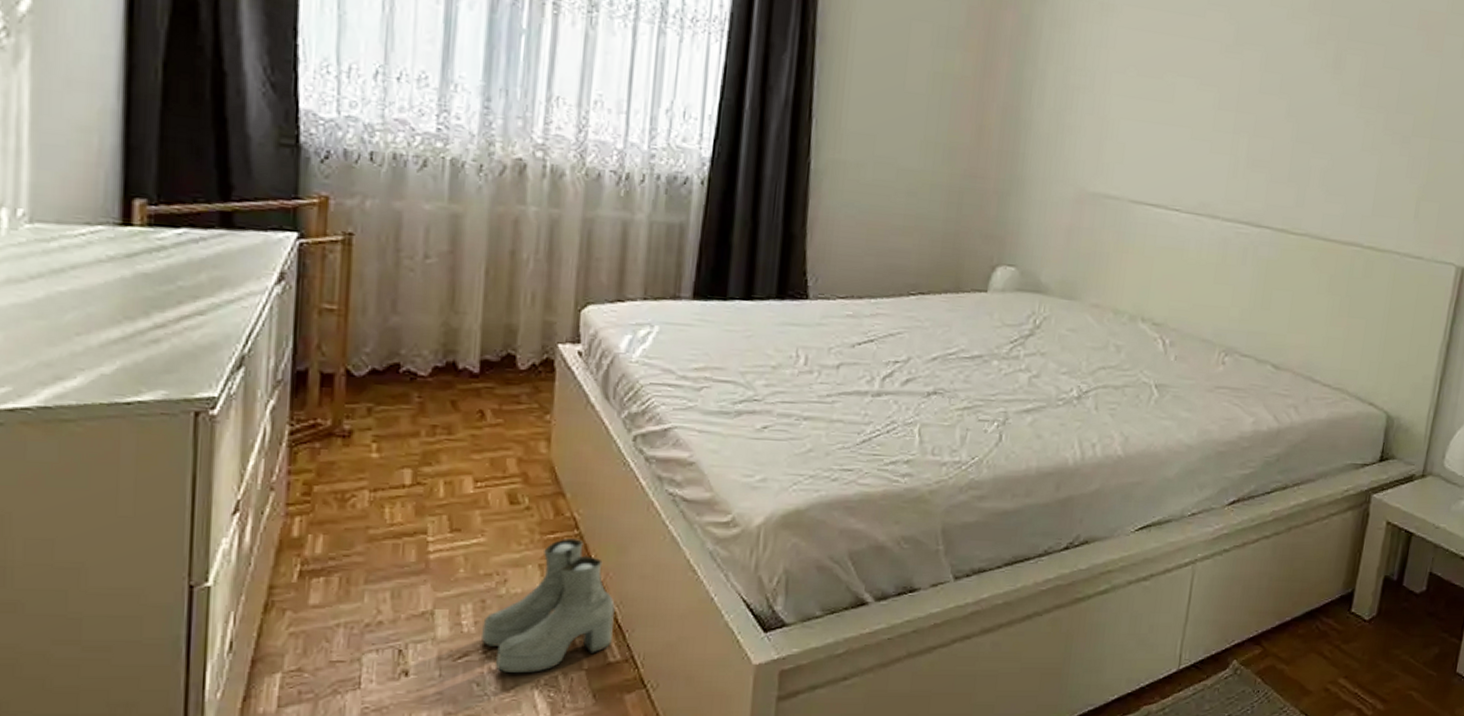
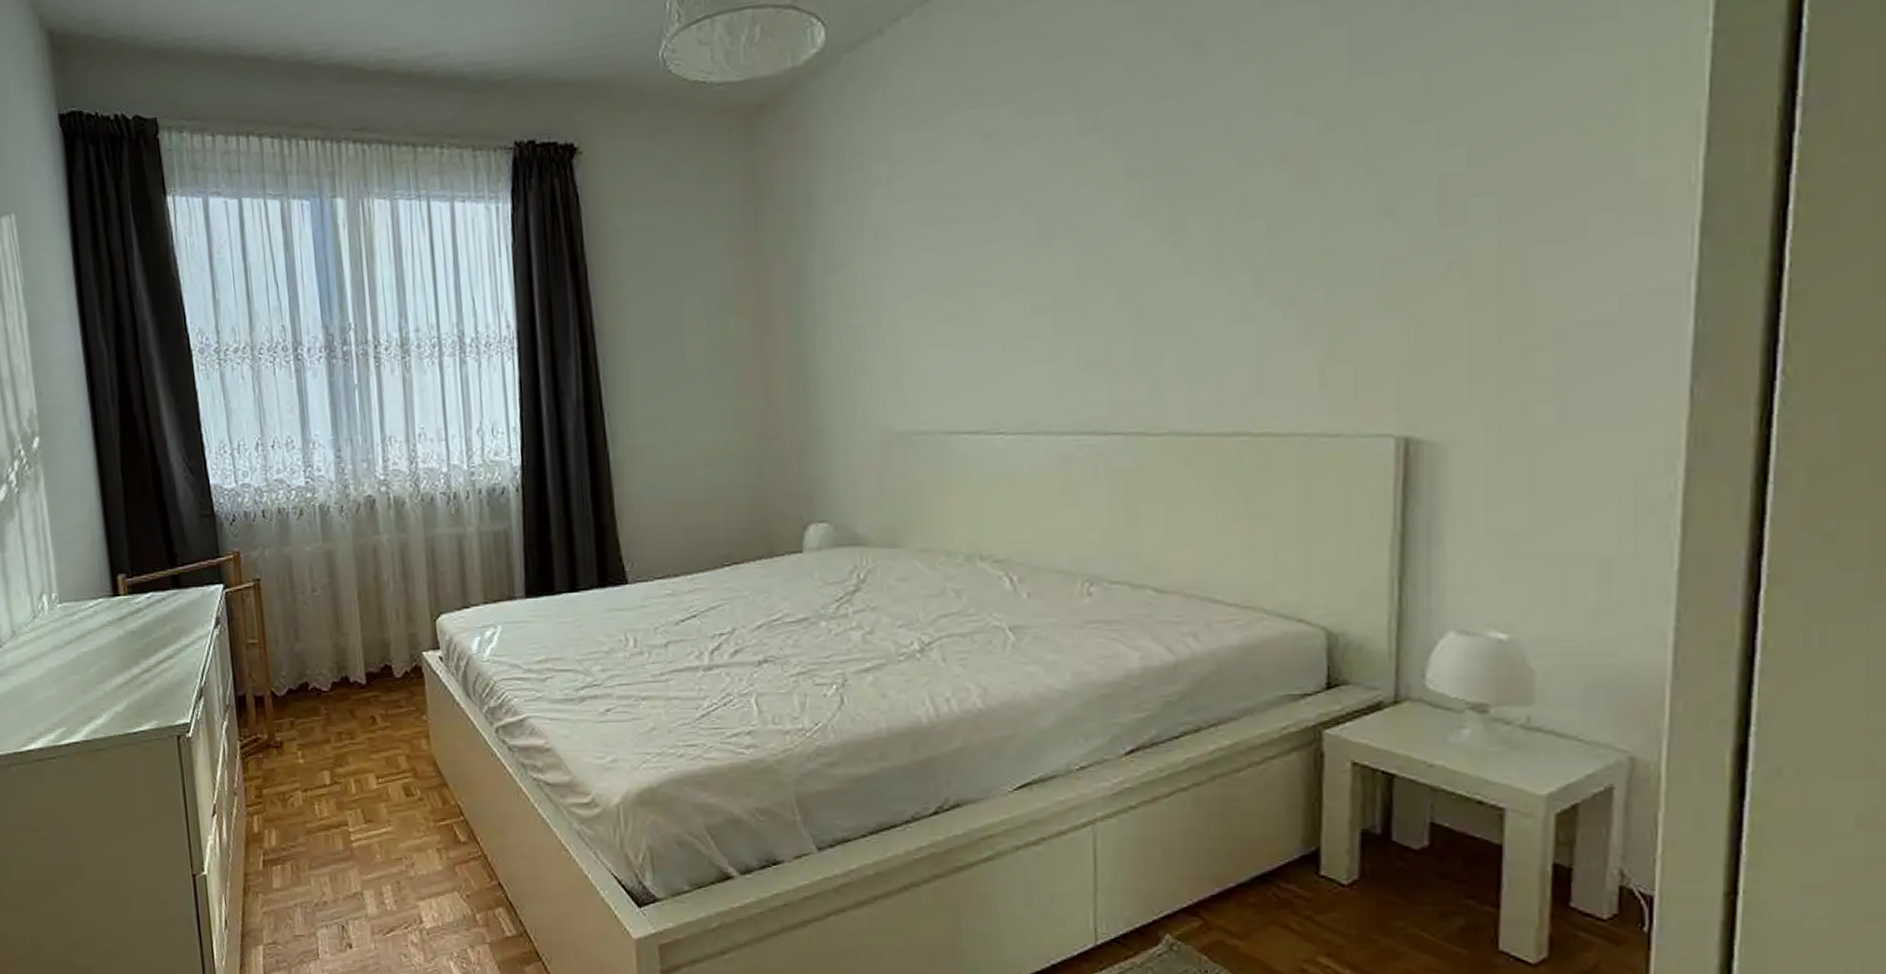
boots: present [481,539,615,674] -> none [401,825,506,947]

